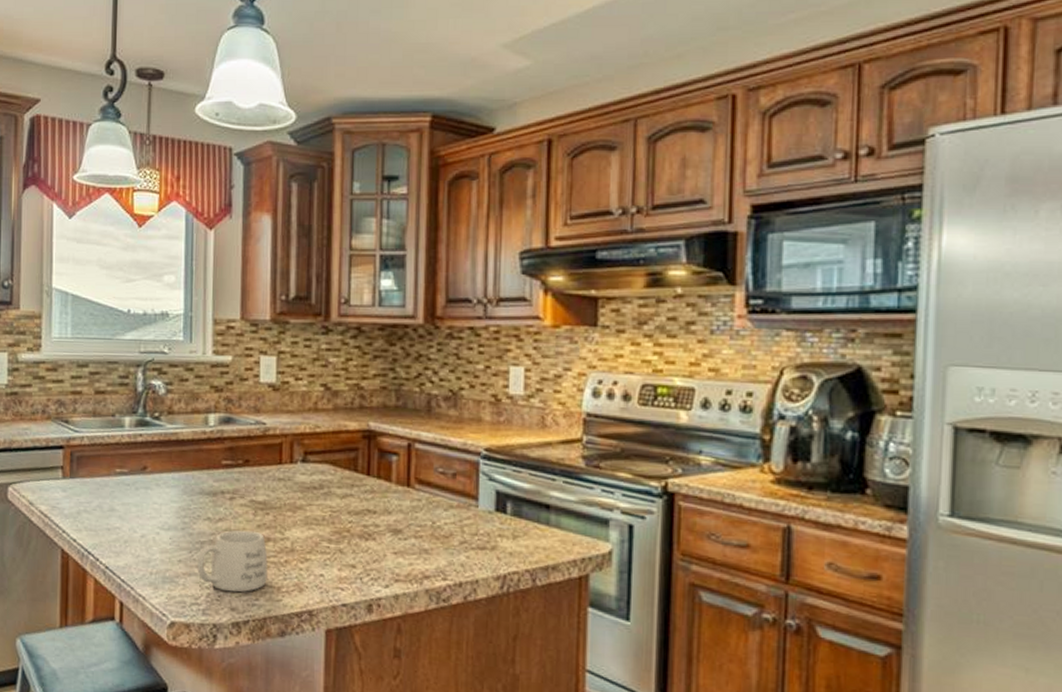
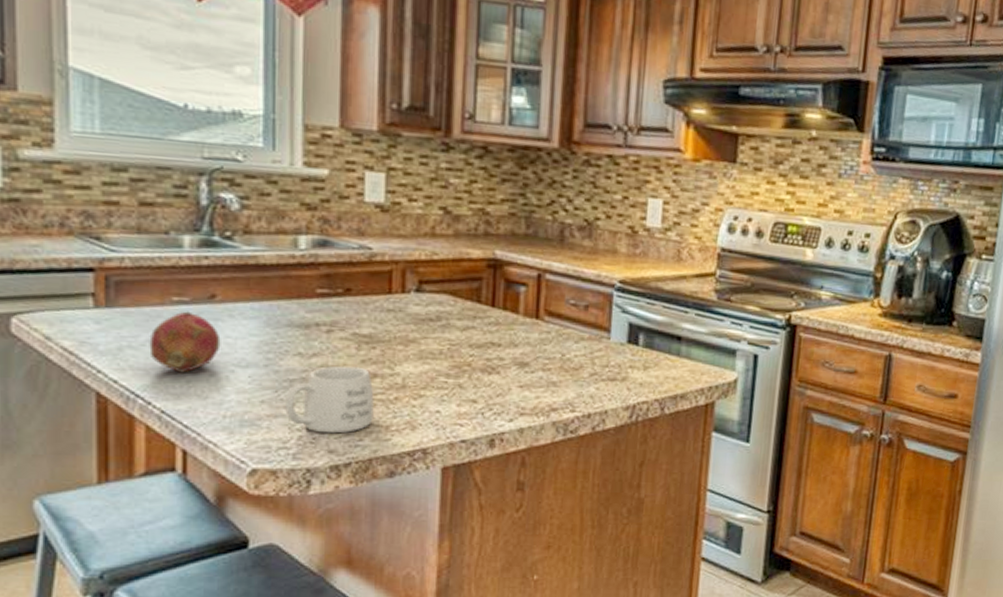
fruit: none [99,481,150,534] -> present [149,311,221,373]

